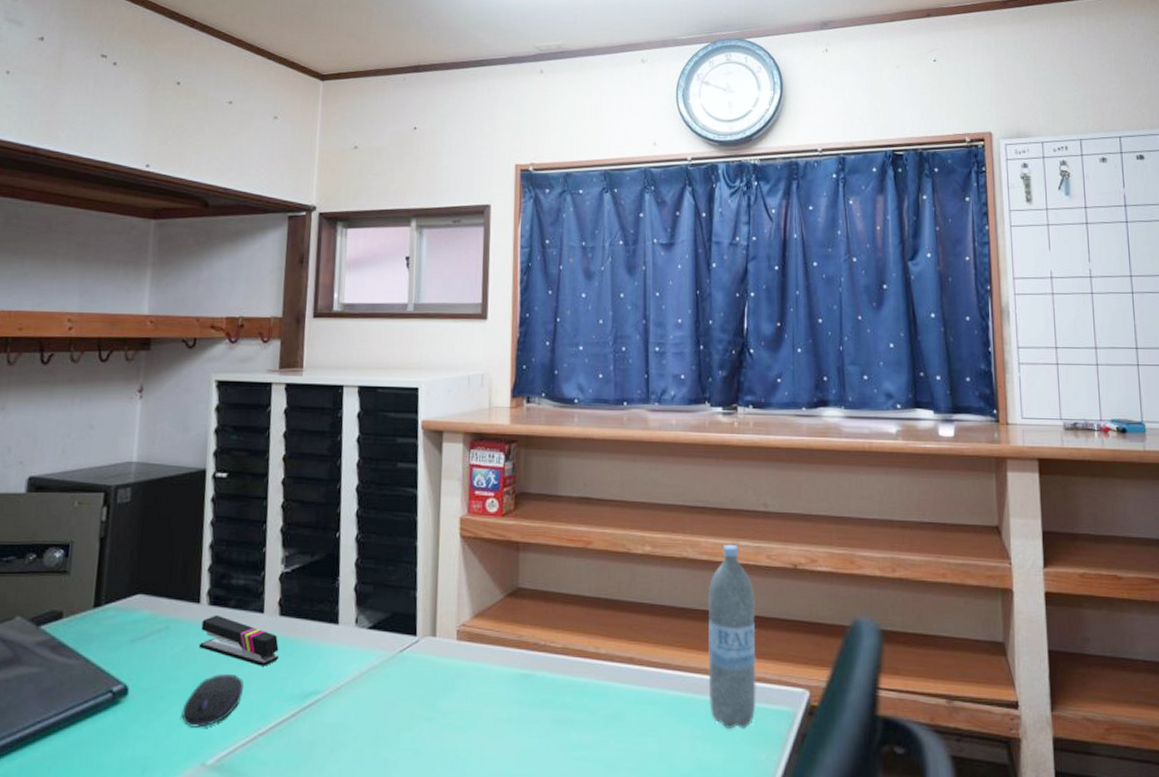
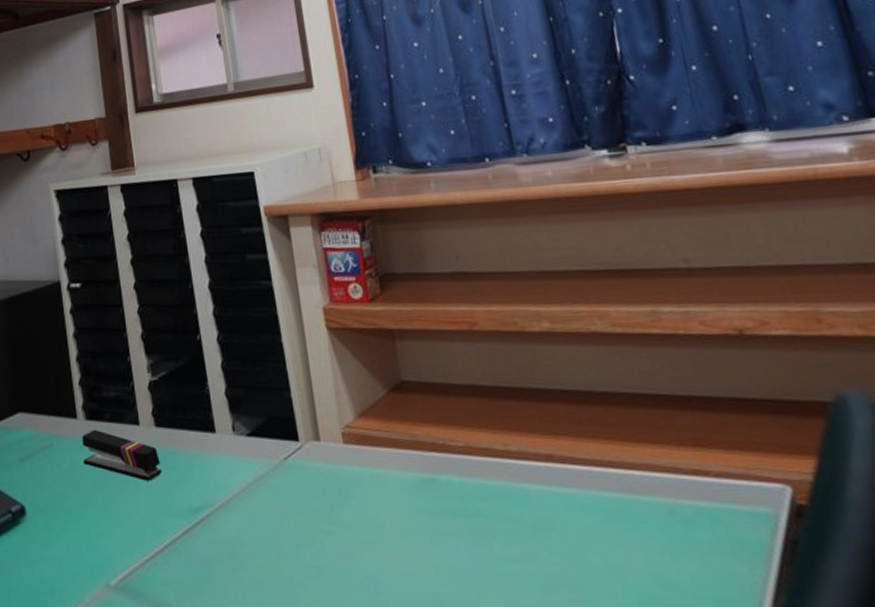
computer mouse: present [181,673,245,728] -> none [78,489,134,547]
water bottle: present [708,544,756,729] -> none [631,311,724,536]

